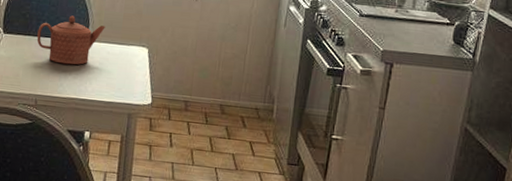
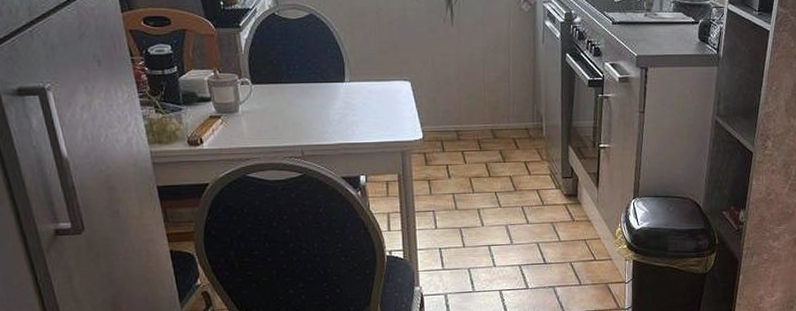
teapot: present [36,15,105,65] -> none [289,56,362,109]

